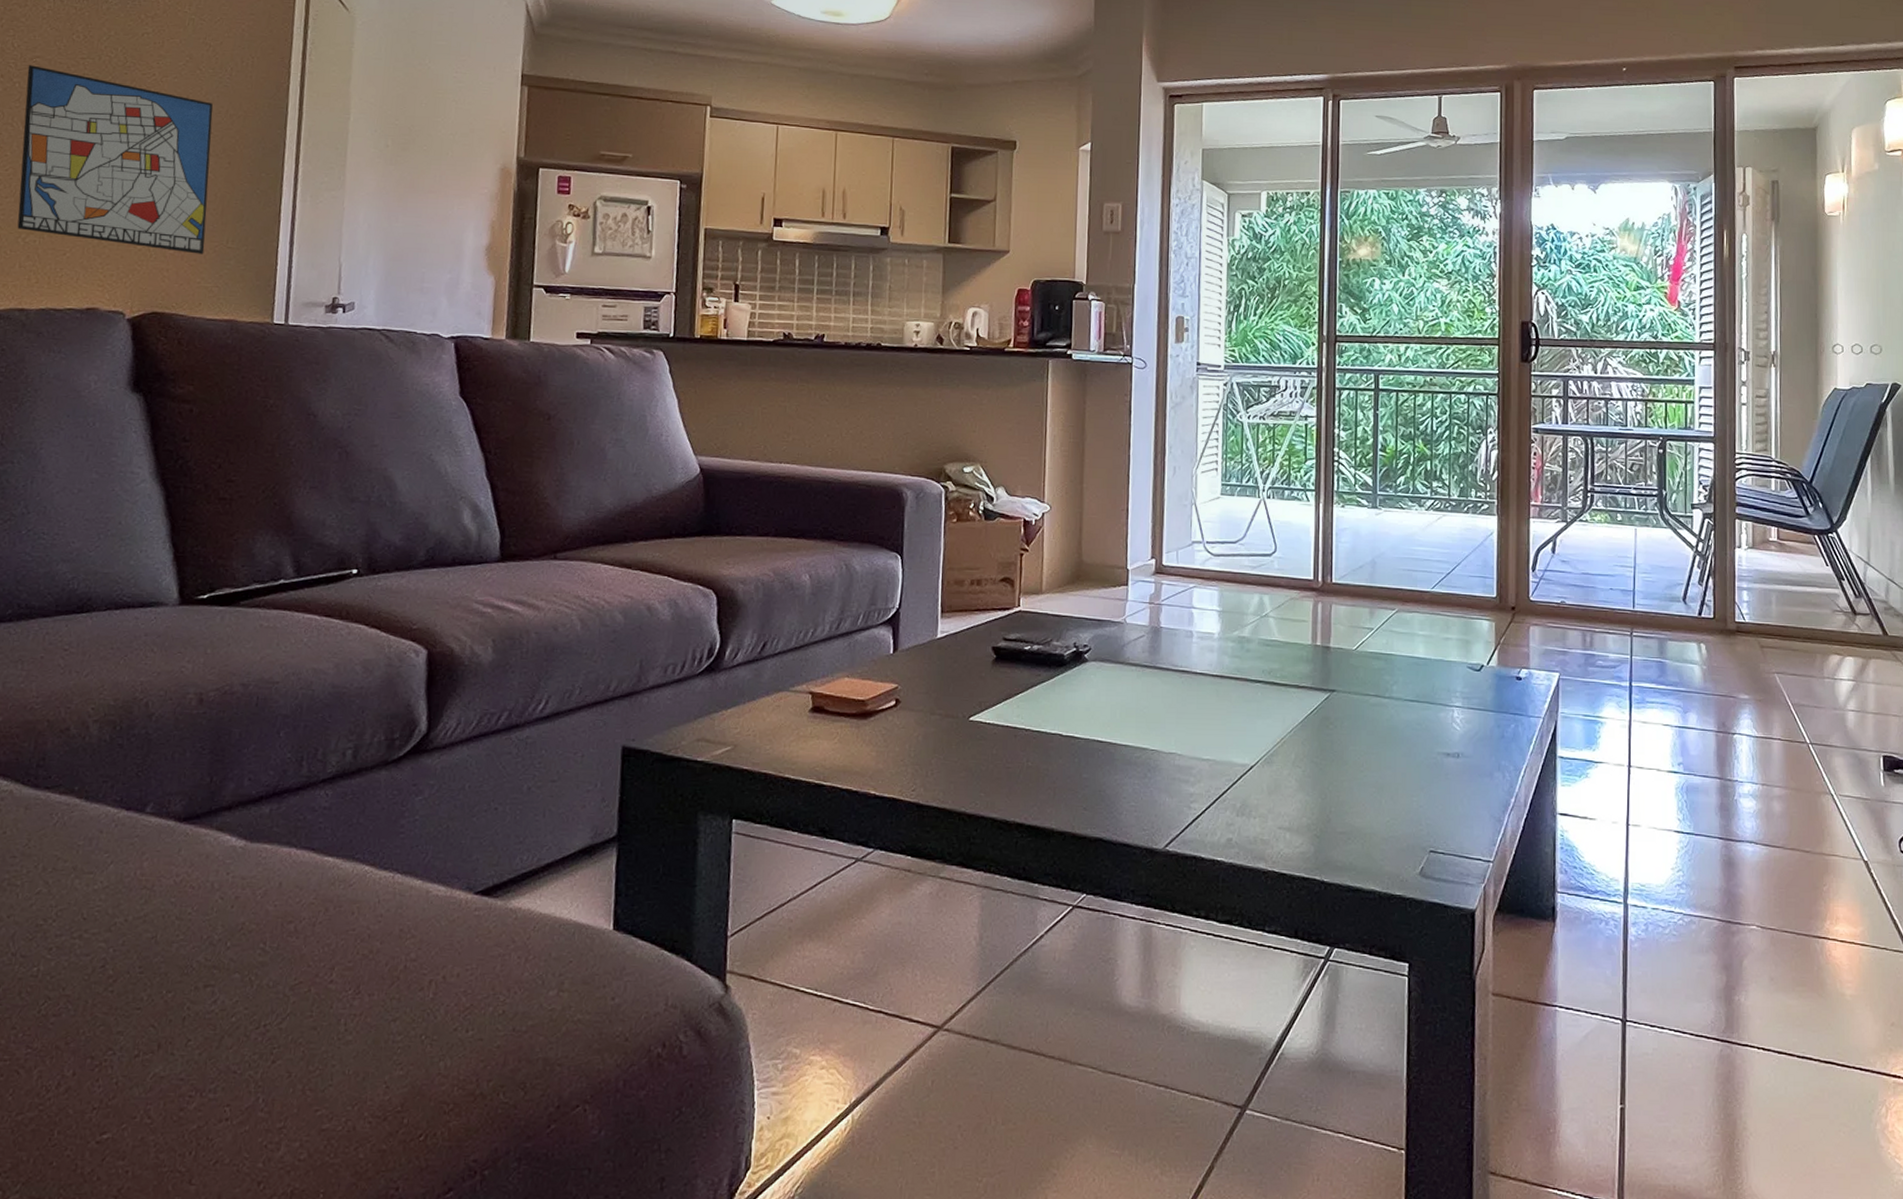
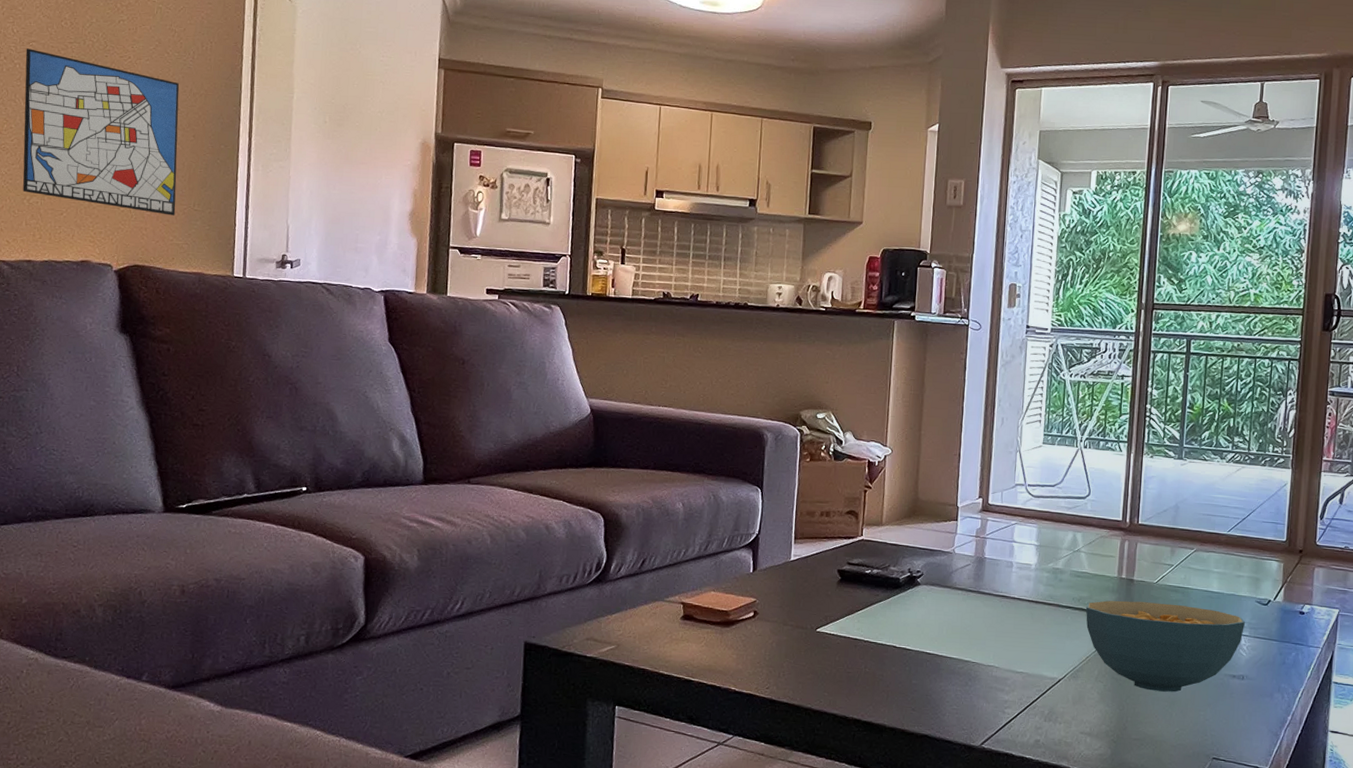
cereal bowl: none [1277,671,1458,776] -> present [1085,600,1246,692]

